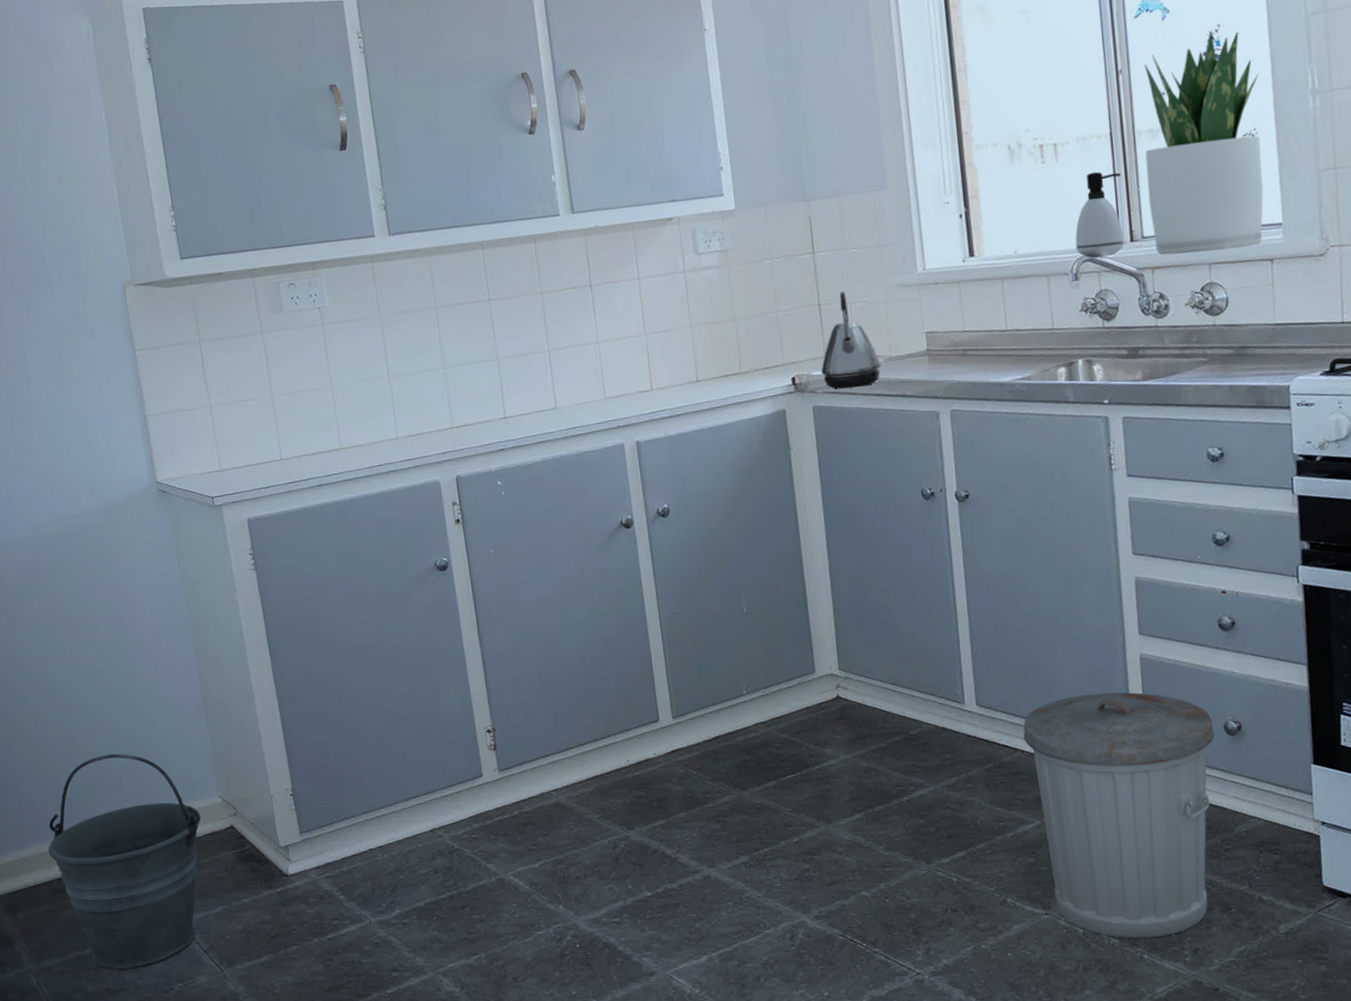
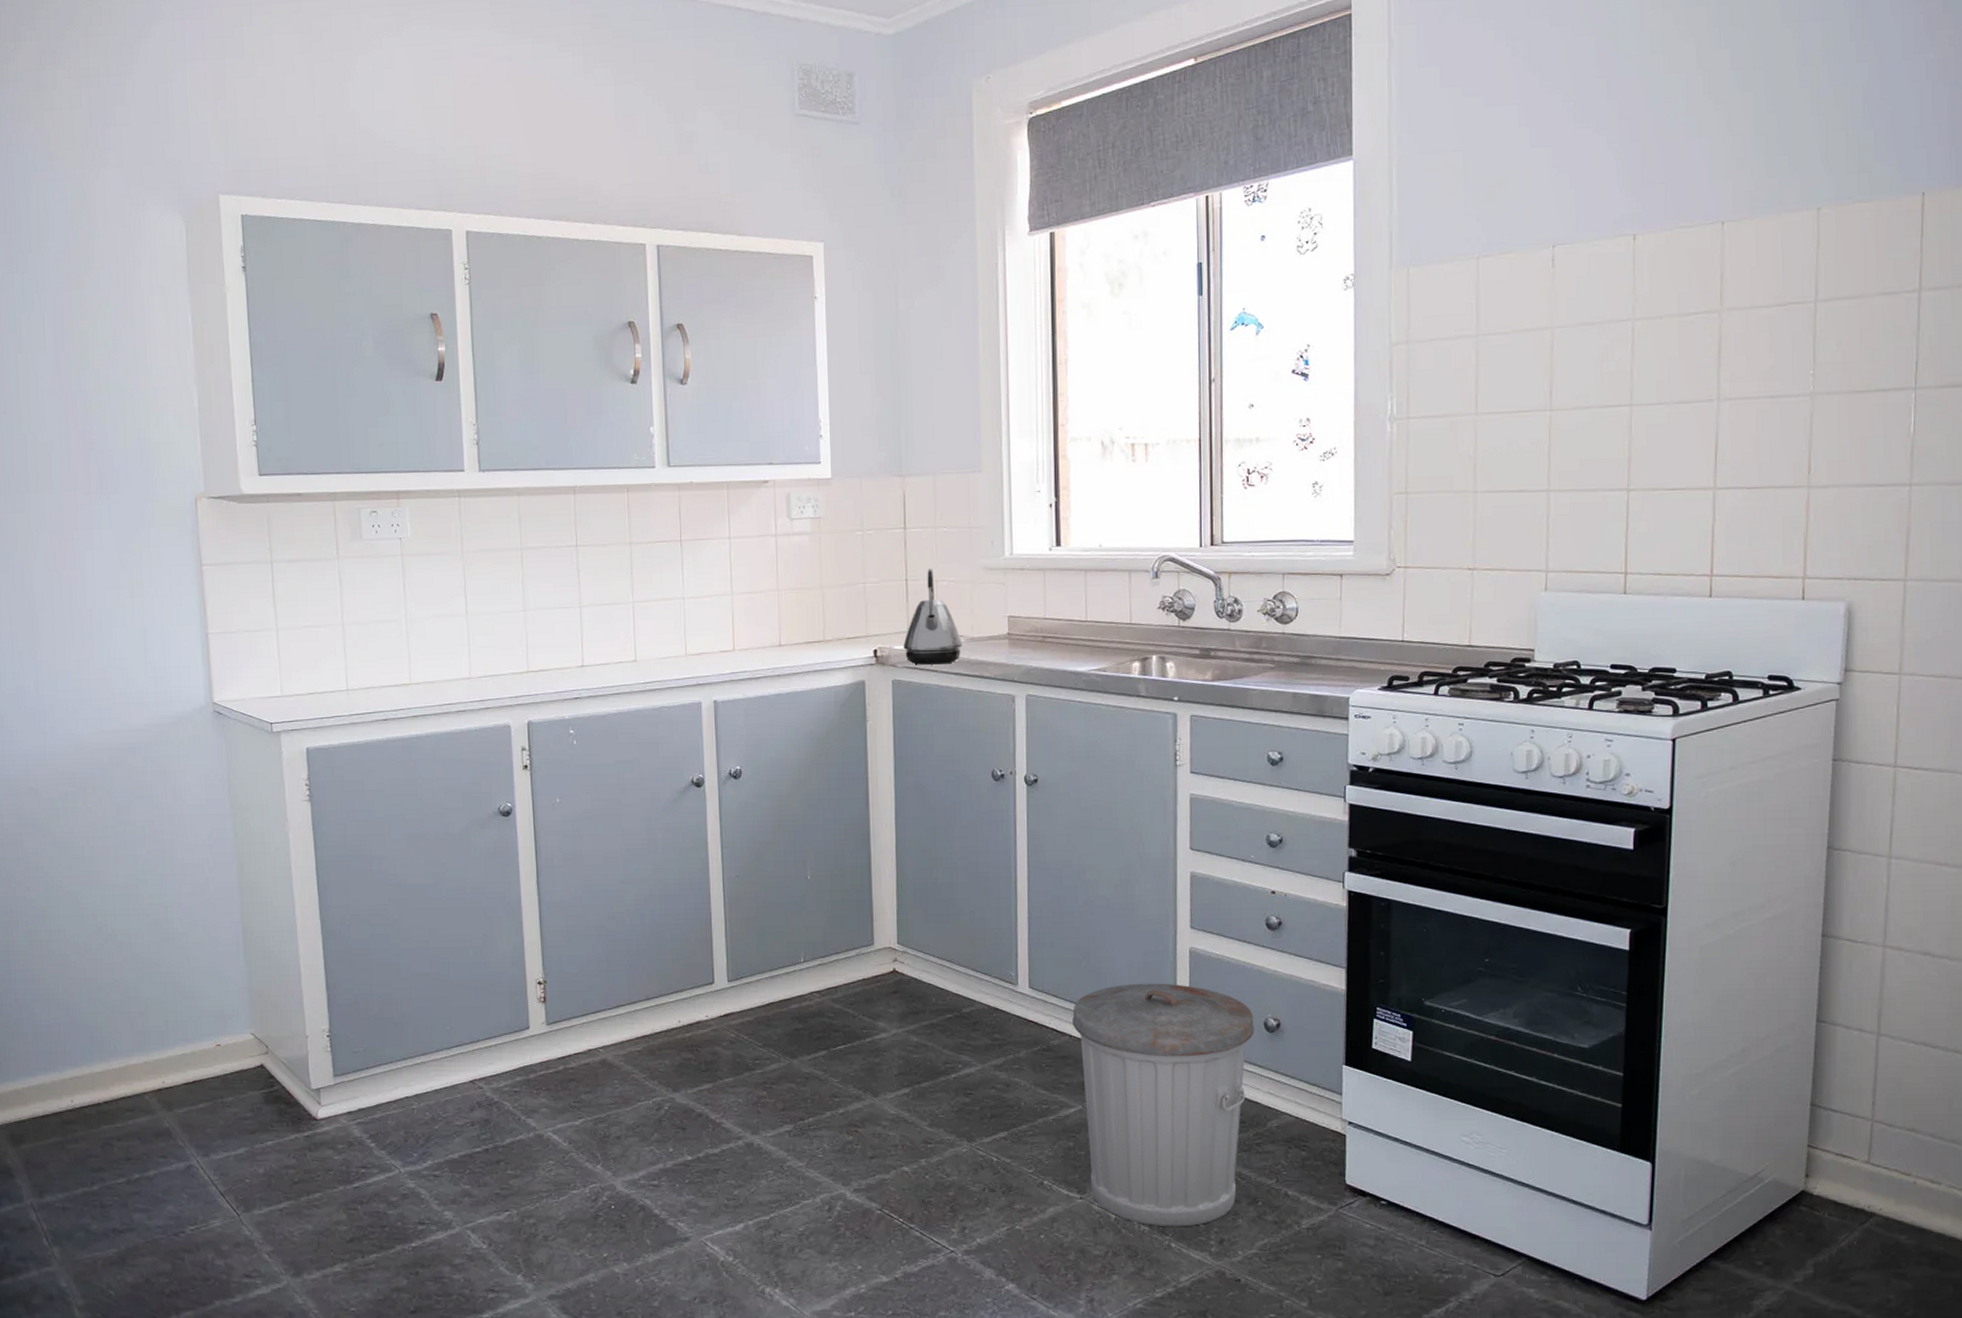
bucket: present [48,753,202,970] -> none [62,982,230,1209]
soap dispenser: present [1075,171,1125,259] -> none [1158,474,1206,559]
planter: present [1145,30,1264,255] -> none [1230,350,1342,562]

